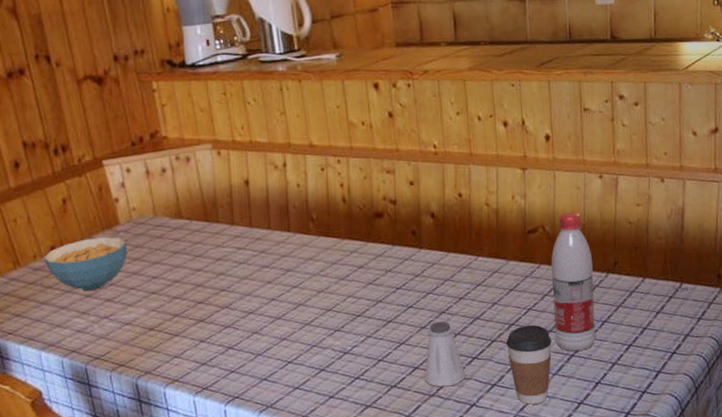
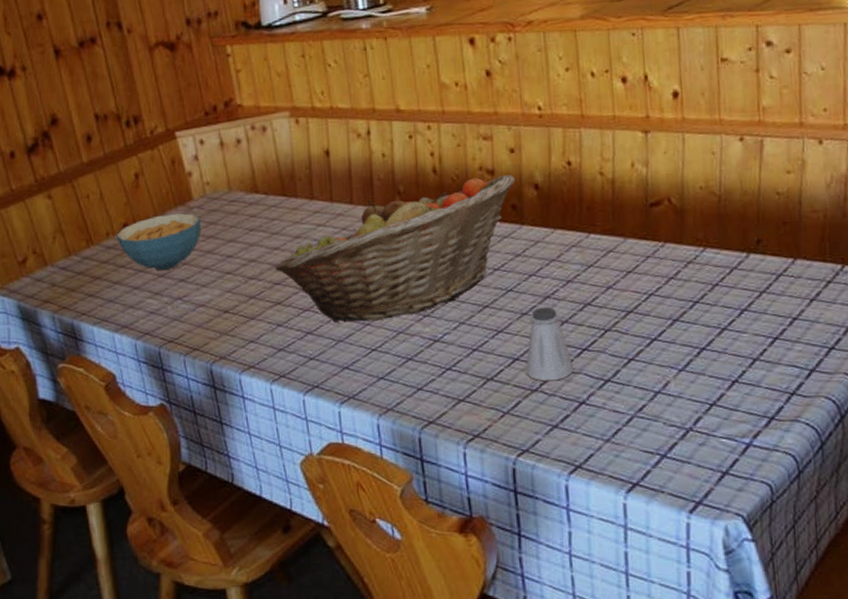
fruit basket: none [198,204,415,337] -> present [274,175,516,322]
coffee cup: present [505,324,552,405] -> none [621,312,678,404]
water bottle: present [551,212,596,351] -> none [678,182,733,344]

